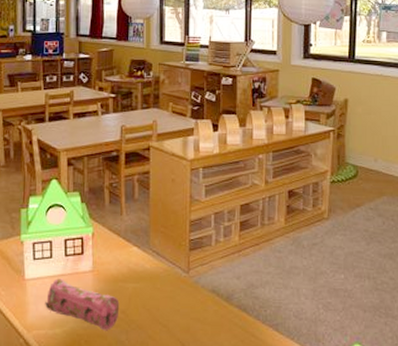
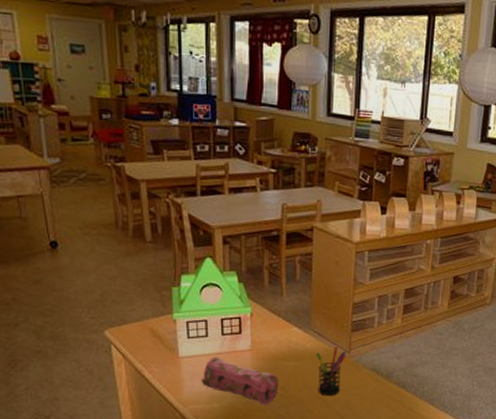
pen holder: none [155,265,186,321] -> present [316,345,347,396]

